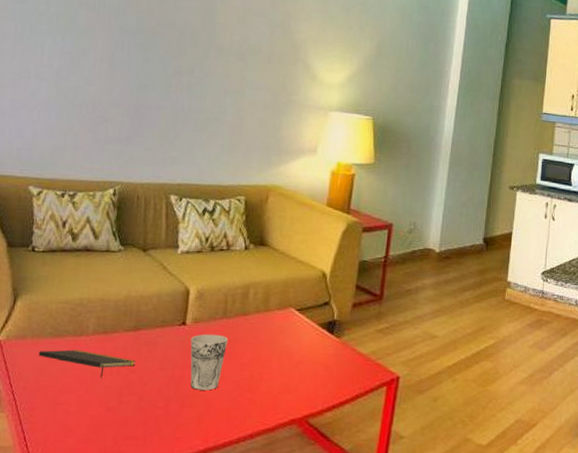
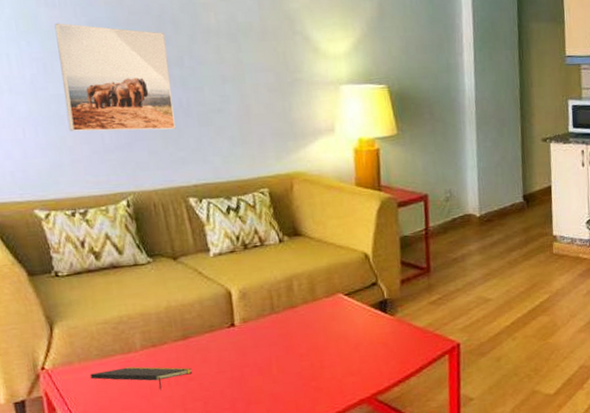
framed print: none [79,24,182,130] -> present [54,22,176,132]
cup: present [190,334,228,390] -> none [243,330,282,387]

